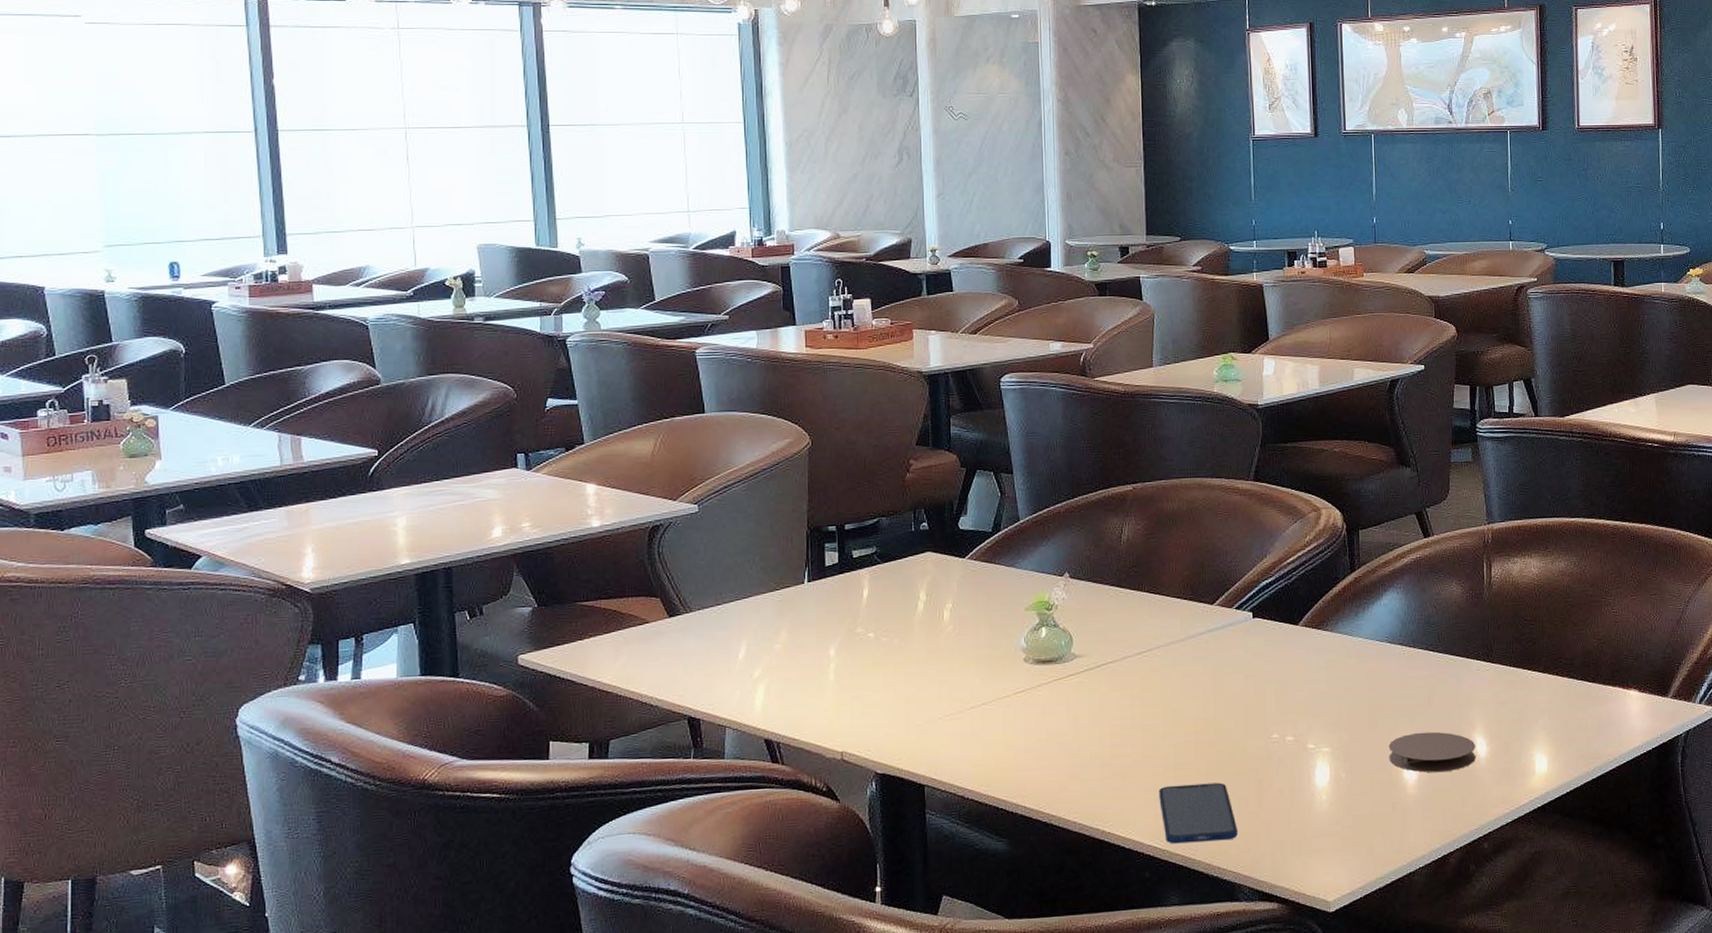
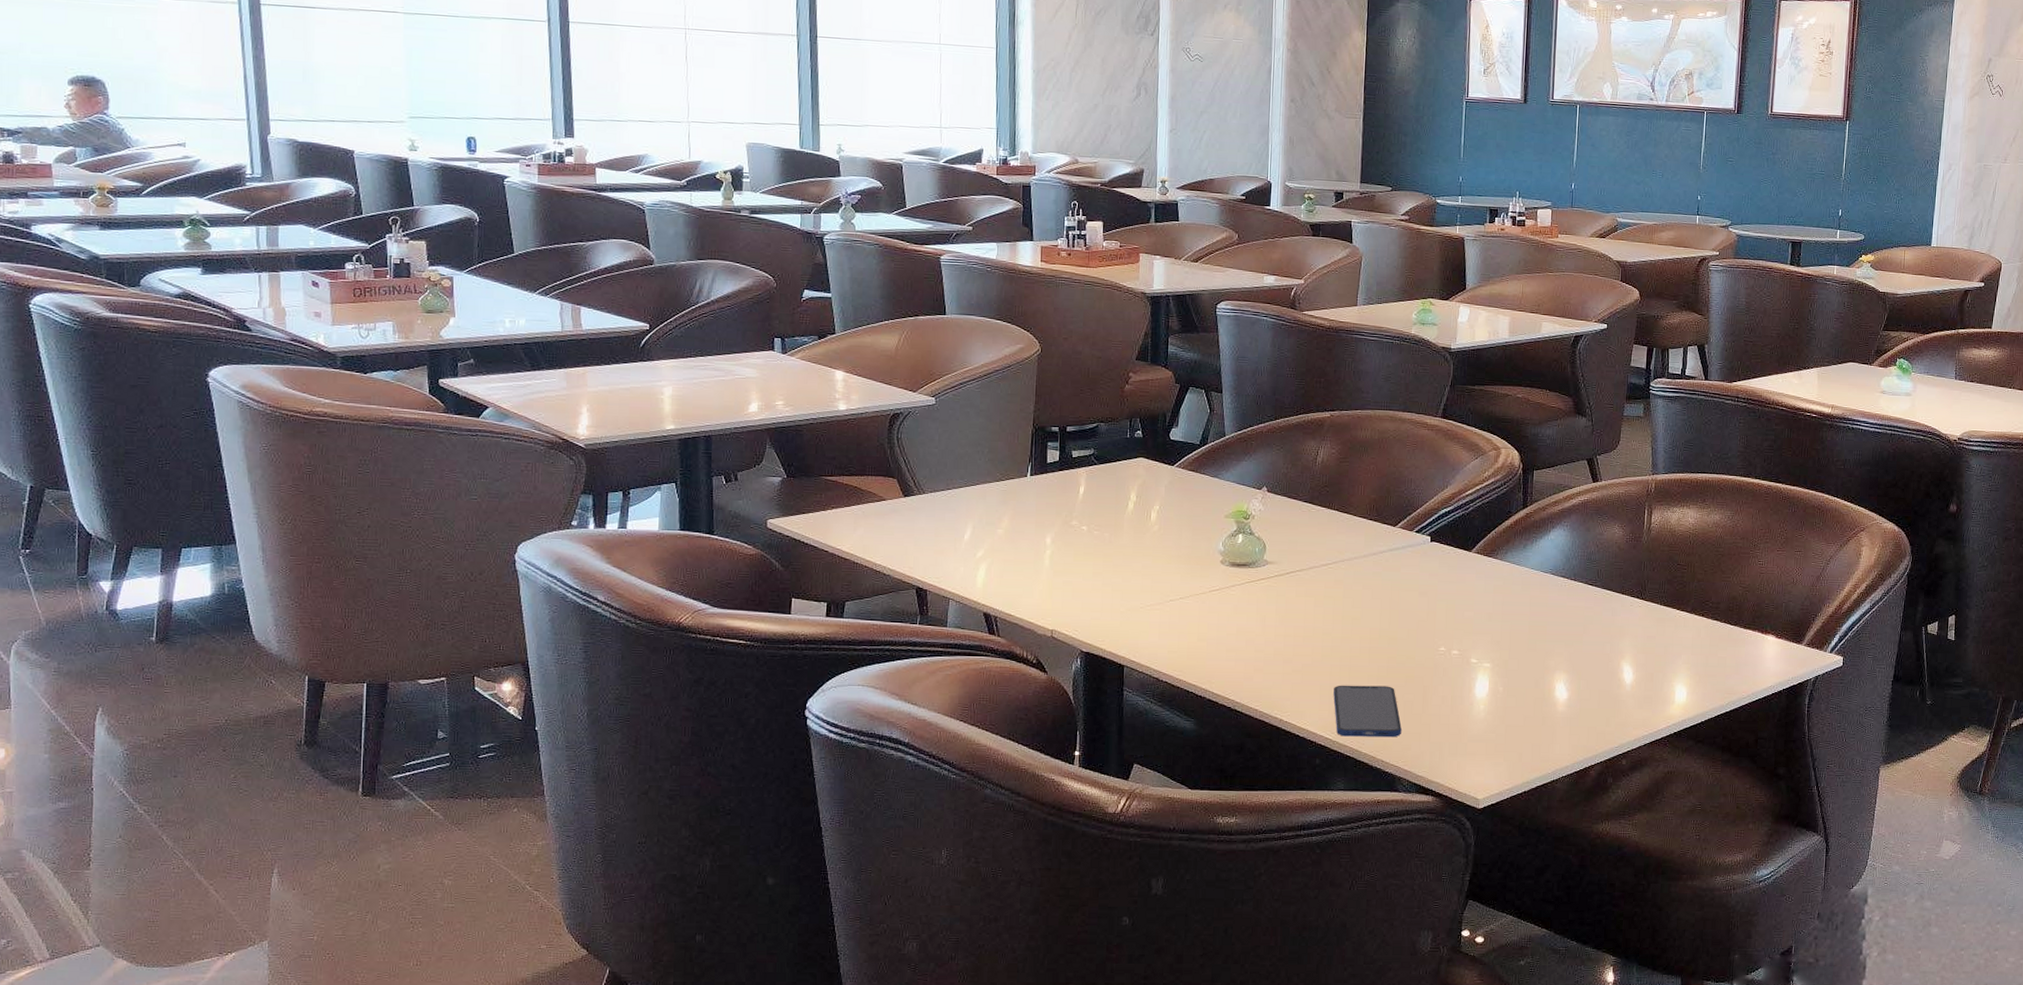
coaster: present [1388,731,1476,773] -> none [1543,657,1623,694]

